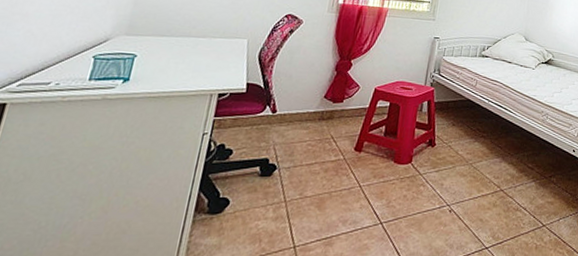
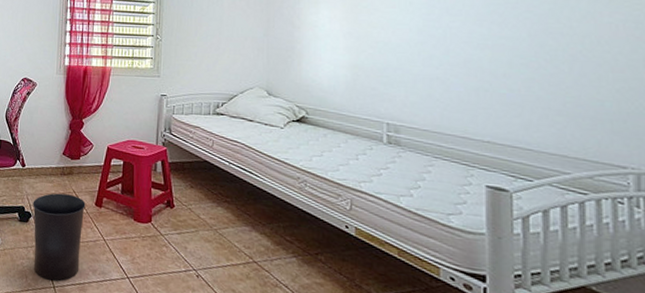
waste bin: none [271,140,344,240] -> present [33,193,86,281]

